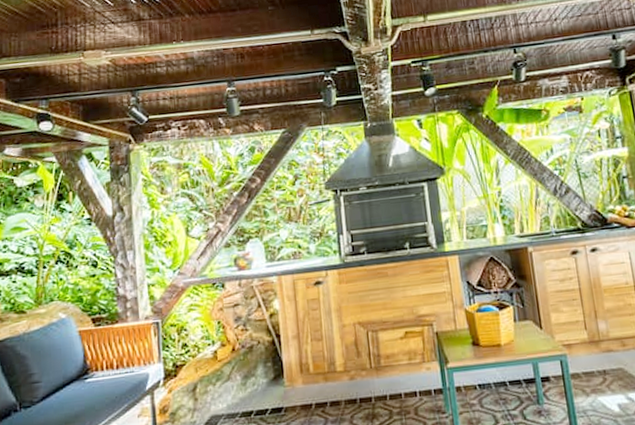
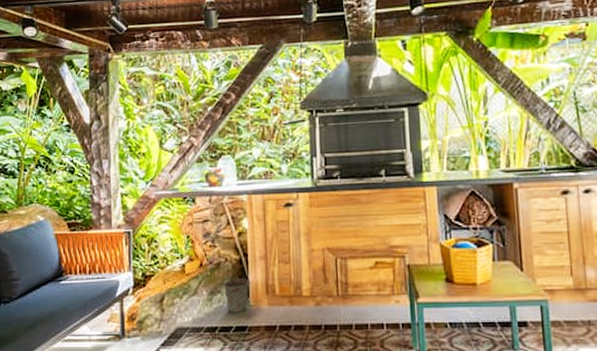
bucket: none [255,359,284,395] -> present [221,278,250,313]

